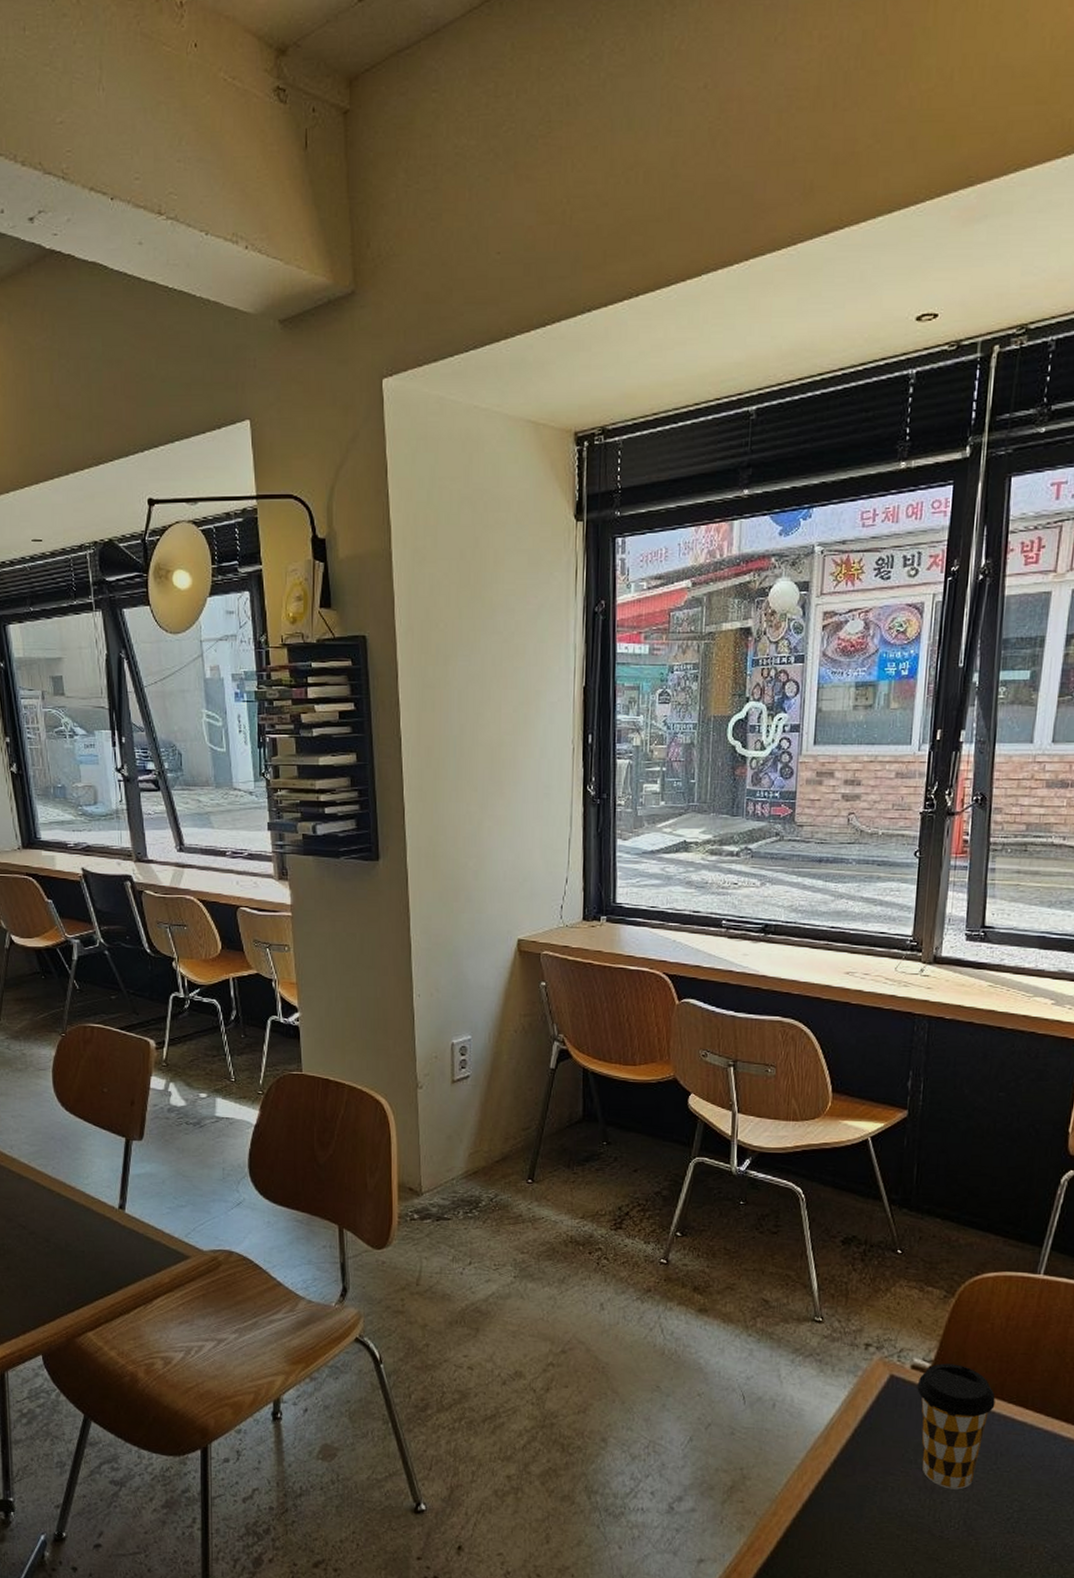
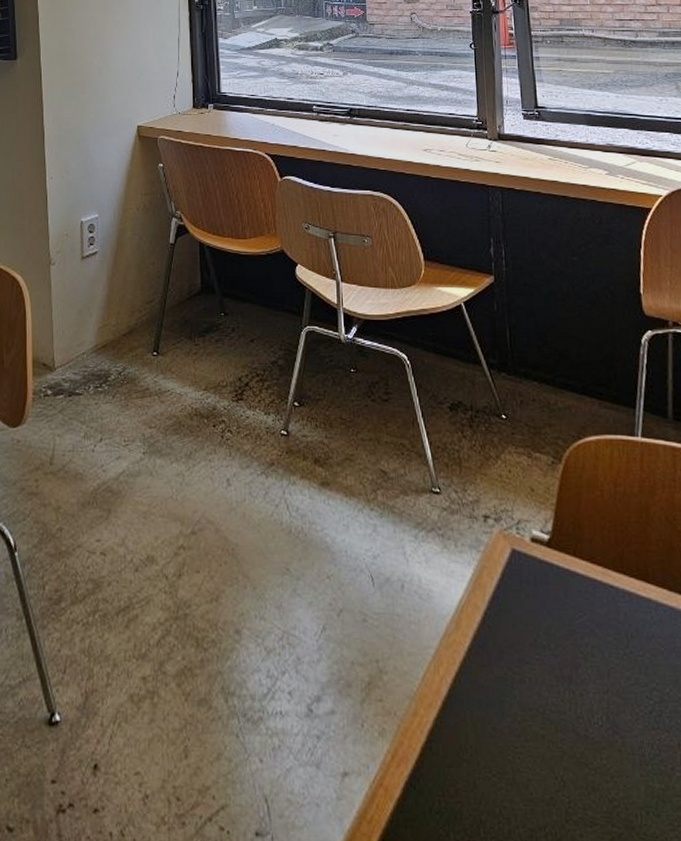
coffee cup: present [917,1363,996,1490] -> none [539,535,617,679]

